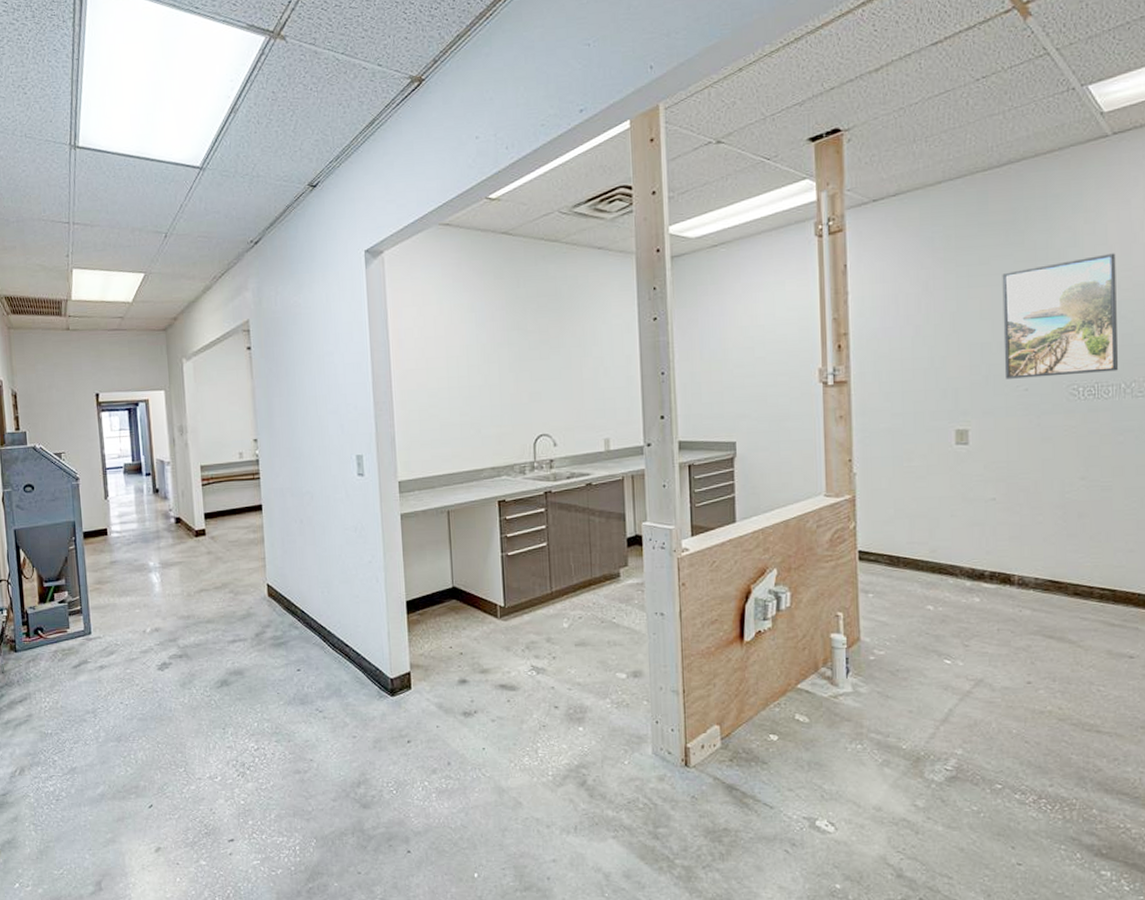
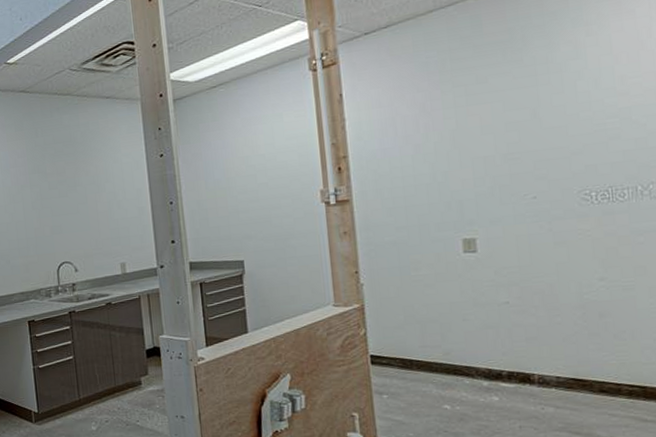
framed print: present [1002,253,1118,379] -> none [501,61,633,189]

